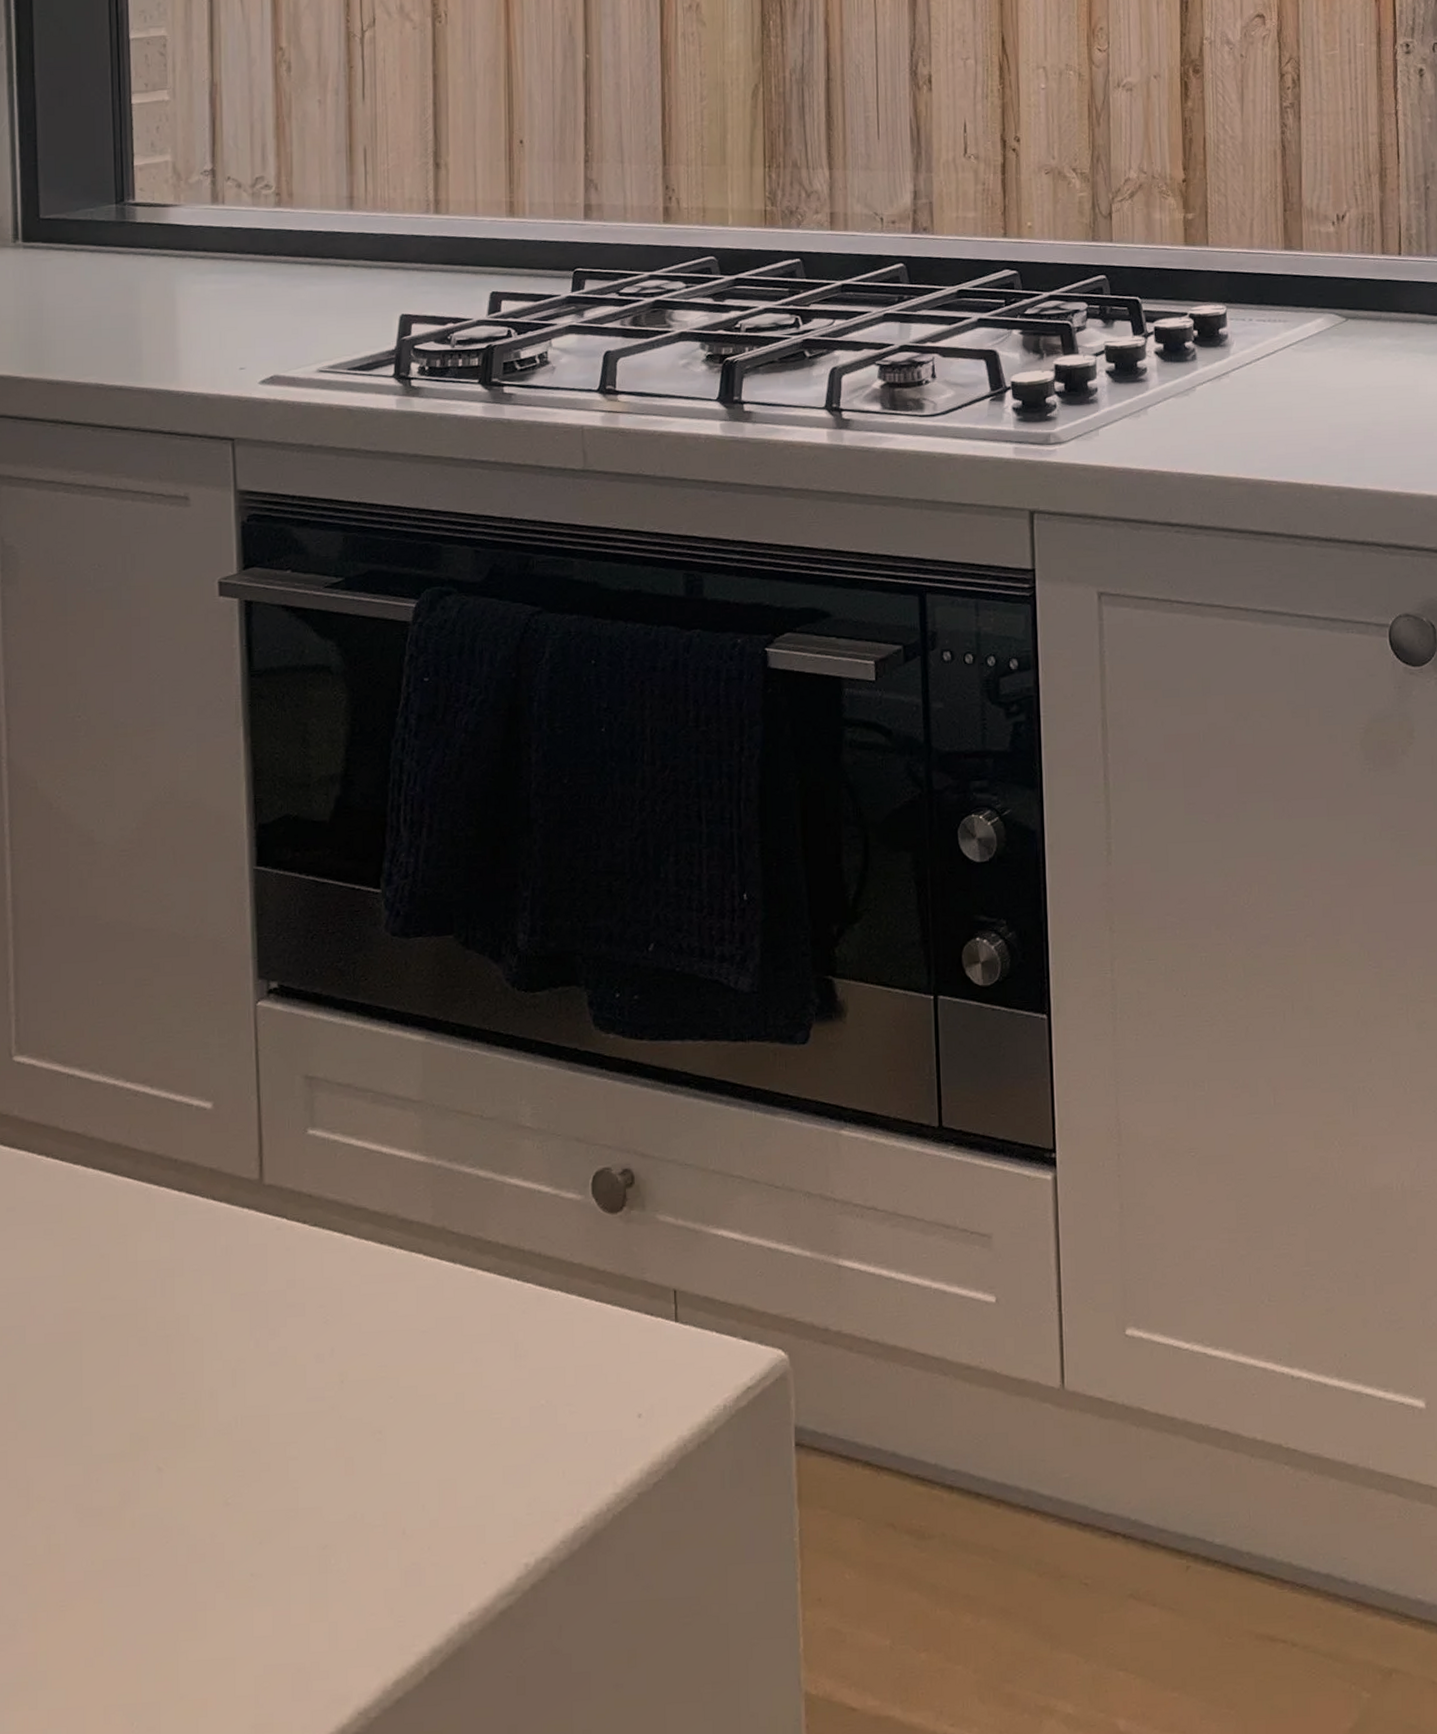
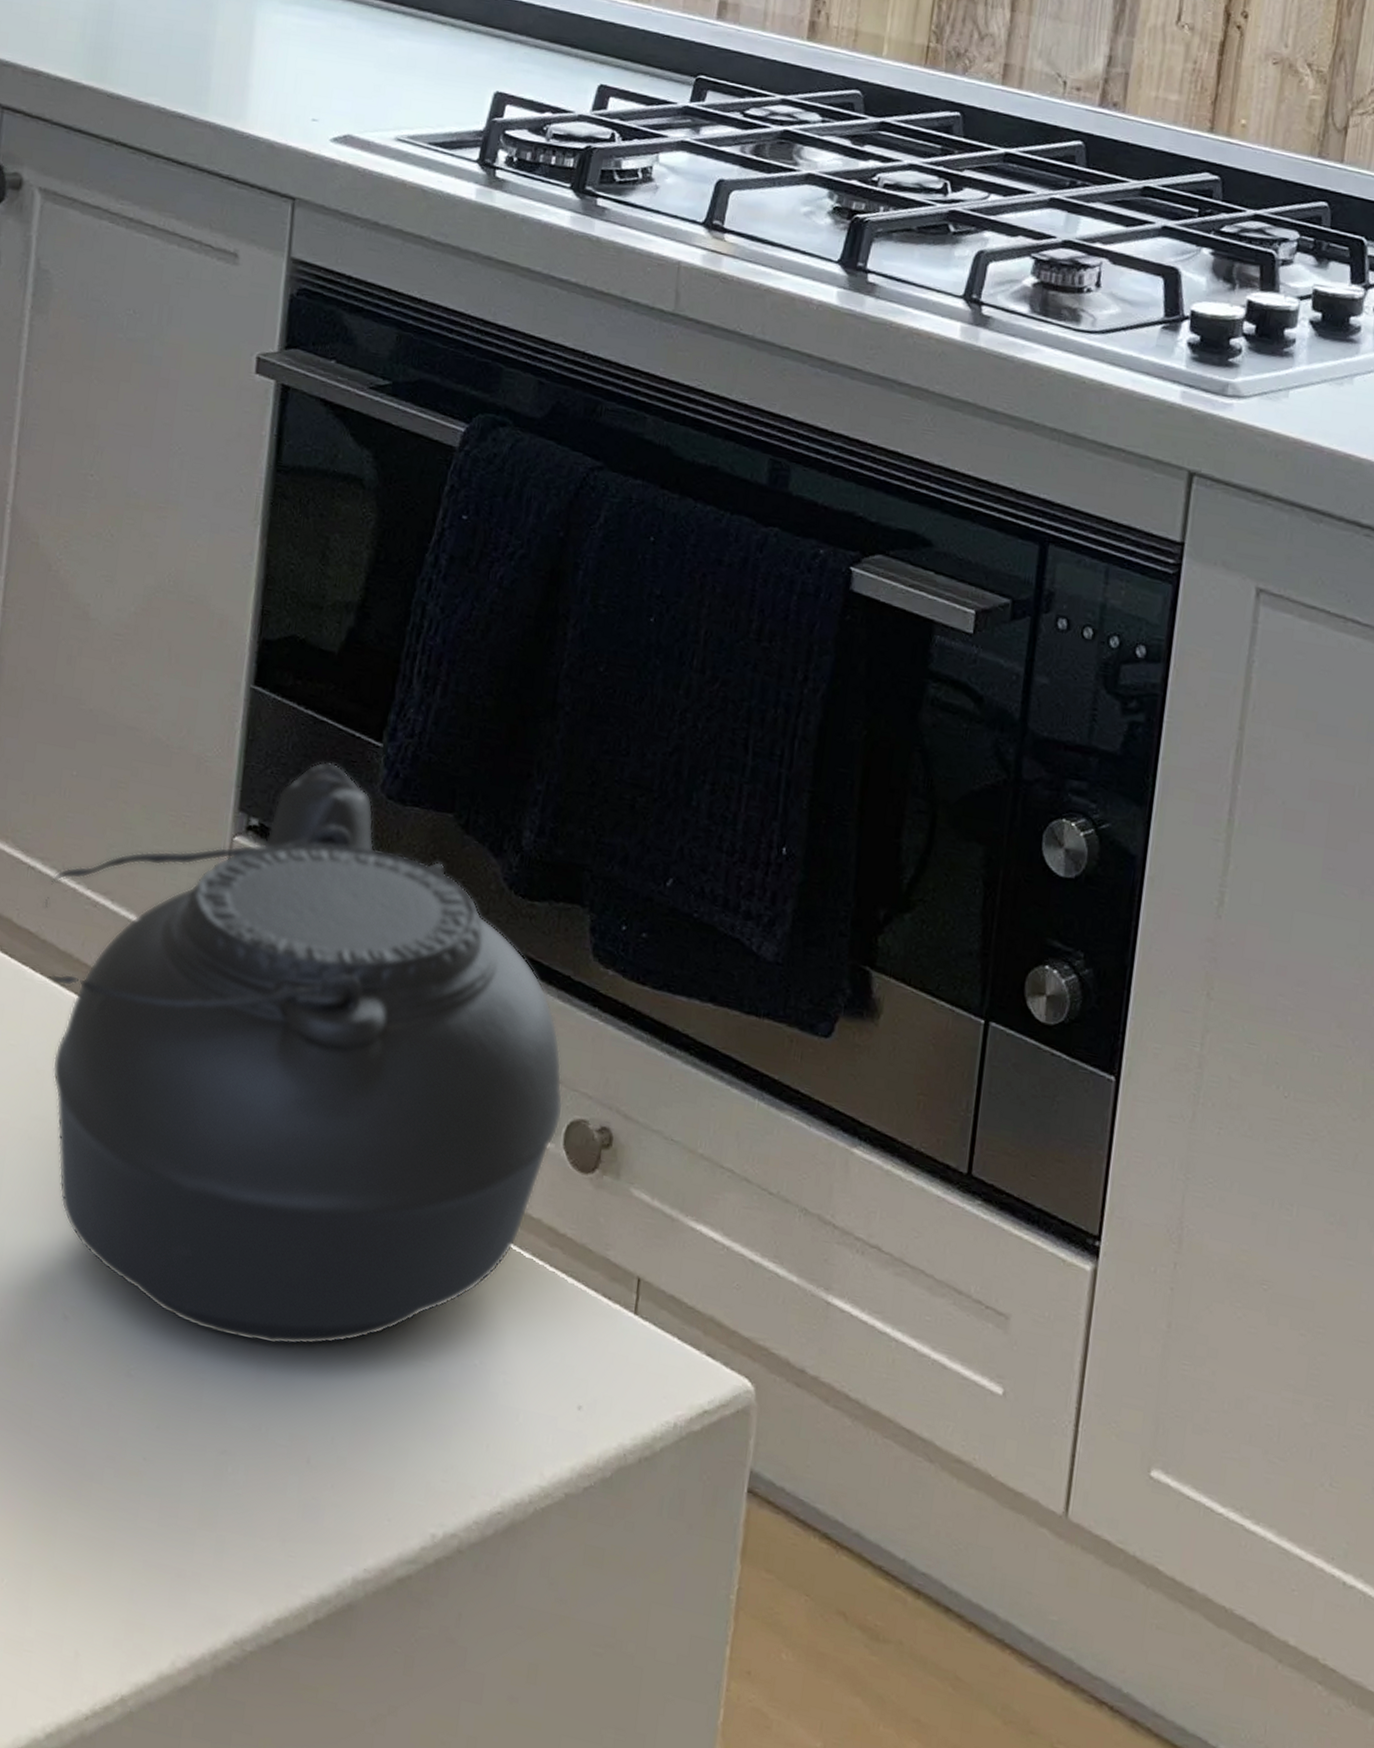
teapot: none [87,916,588,1444] -> present [44,761,563,1346]

